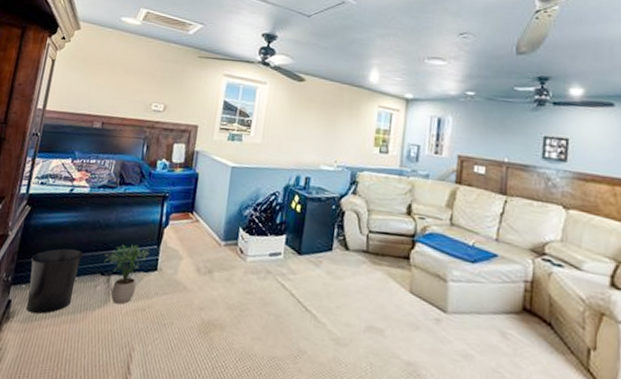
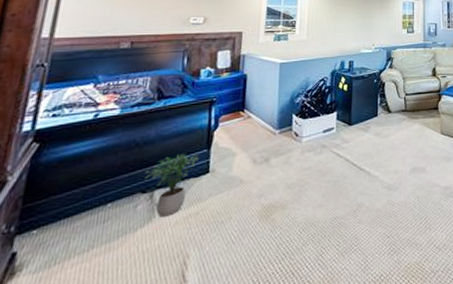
waste bin: present [25,248,83,314] -> none [39,174,117,259]

